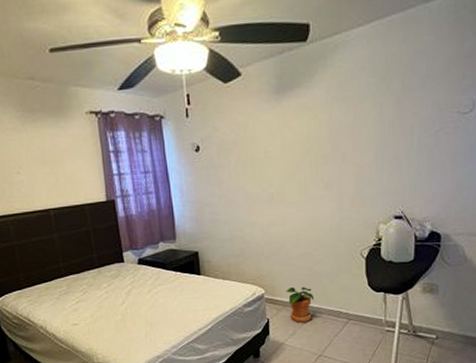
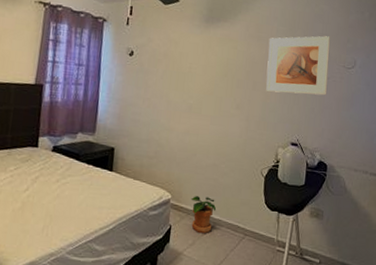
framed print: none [356,77,439,162] -> present [266,36,330,96]

